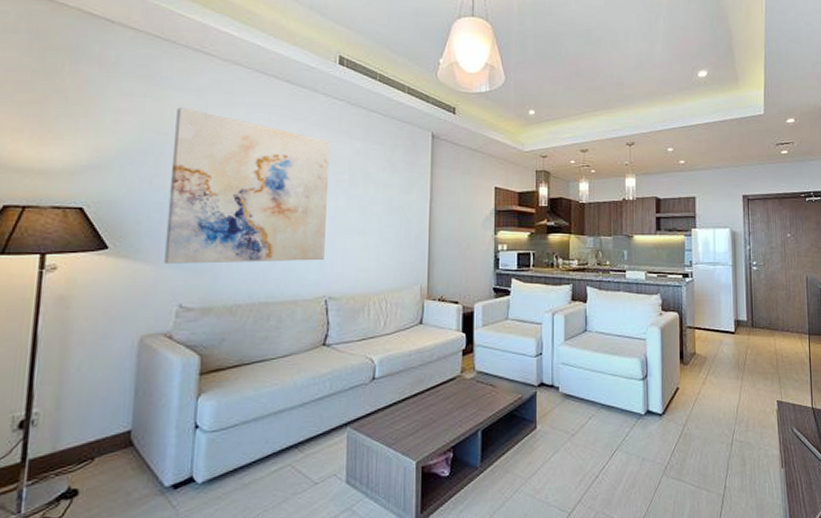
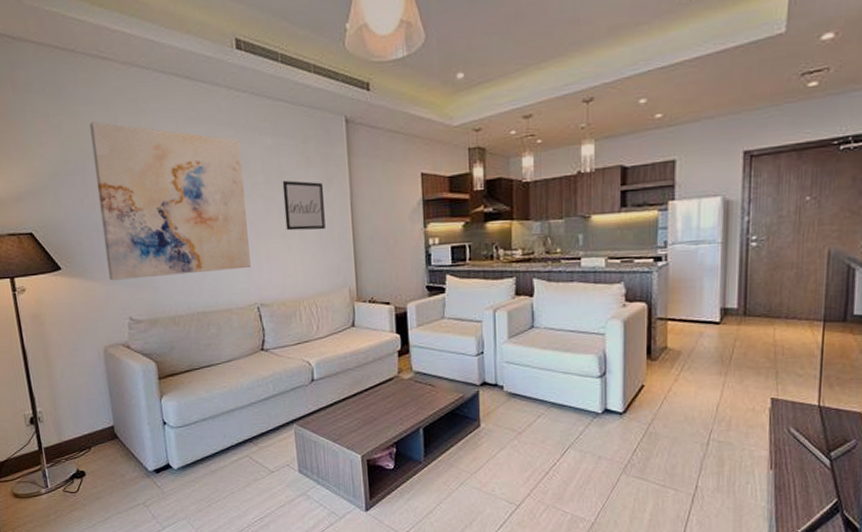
wall art: none [365,181,405,229] -> present [282,180,326,231]

